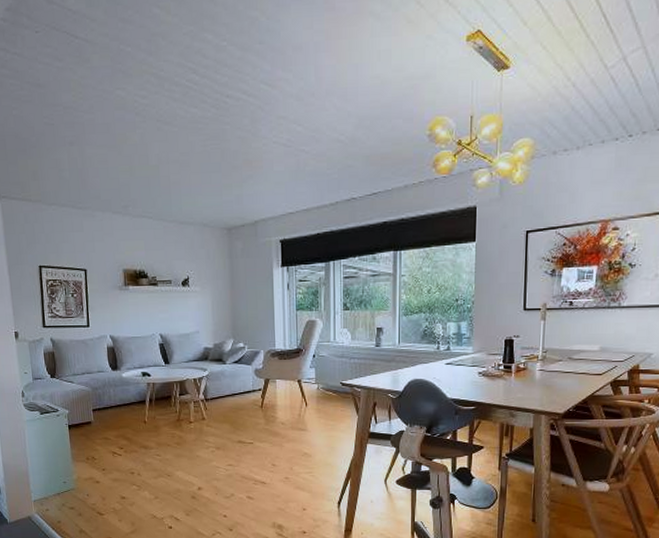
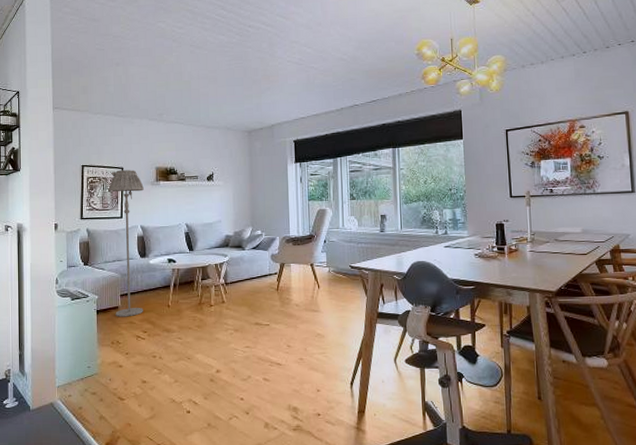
floor lamp: none [71,272,118,433] -> present [108,170,144,317]

